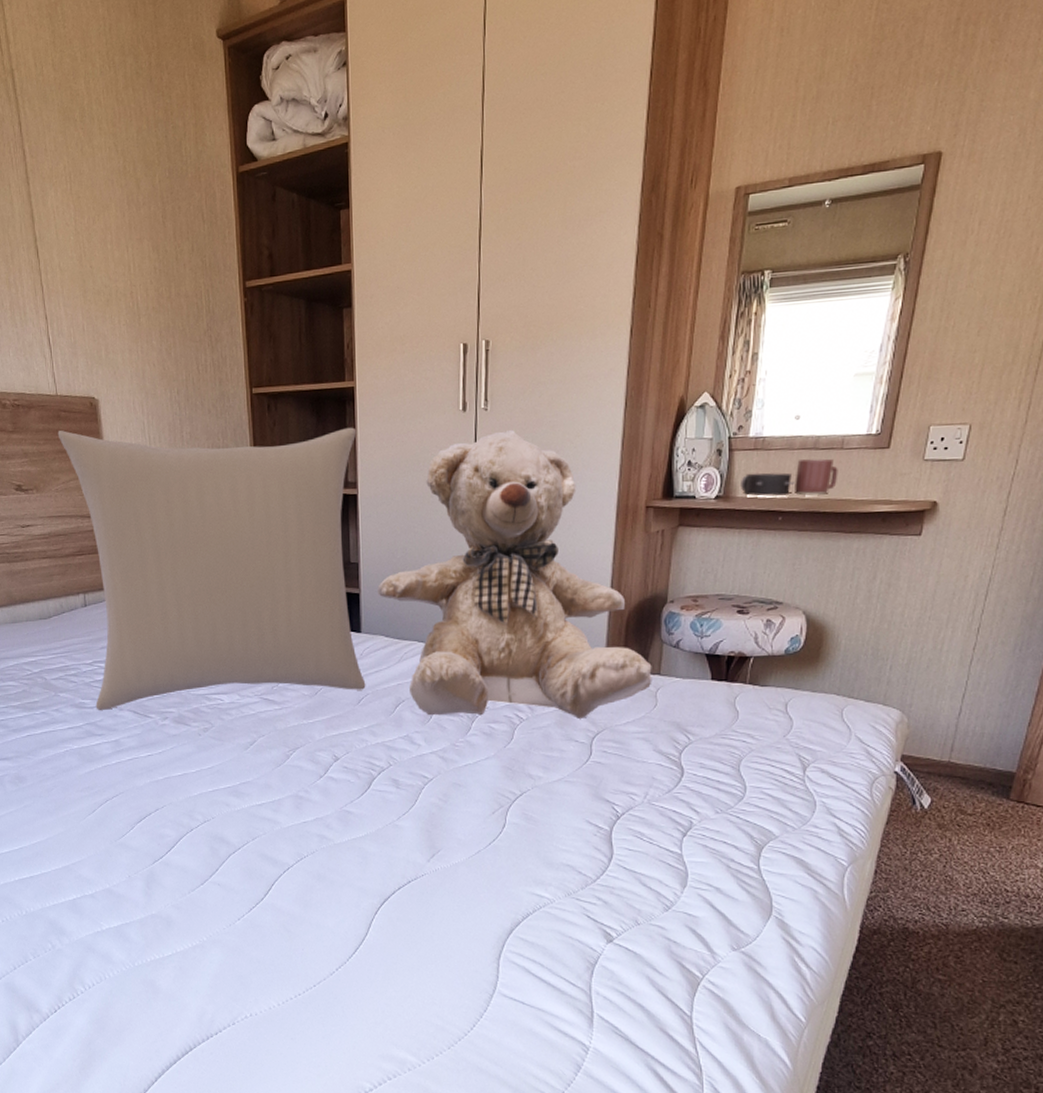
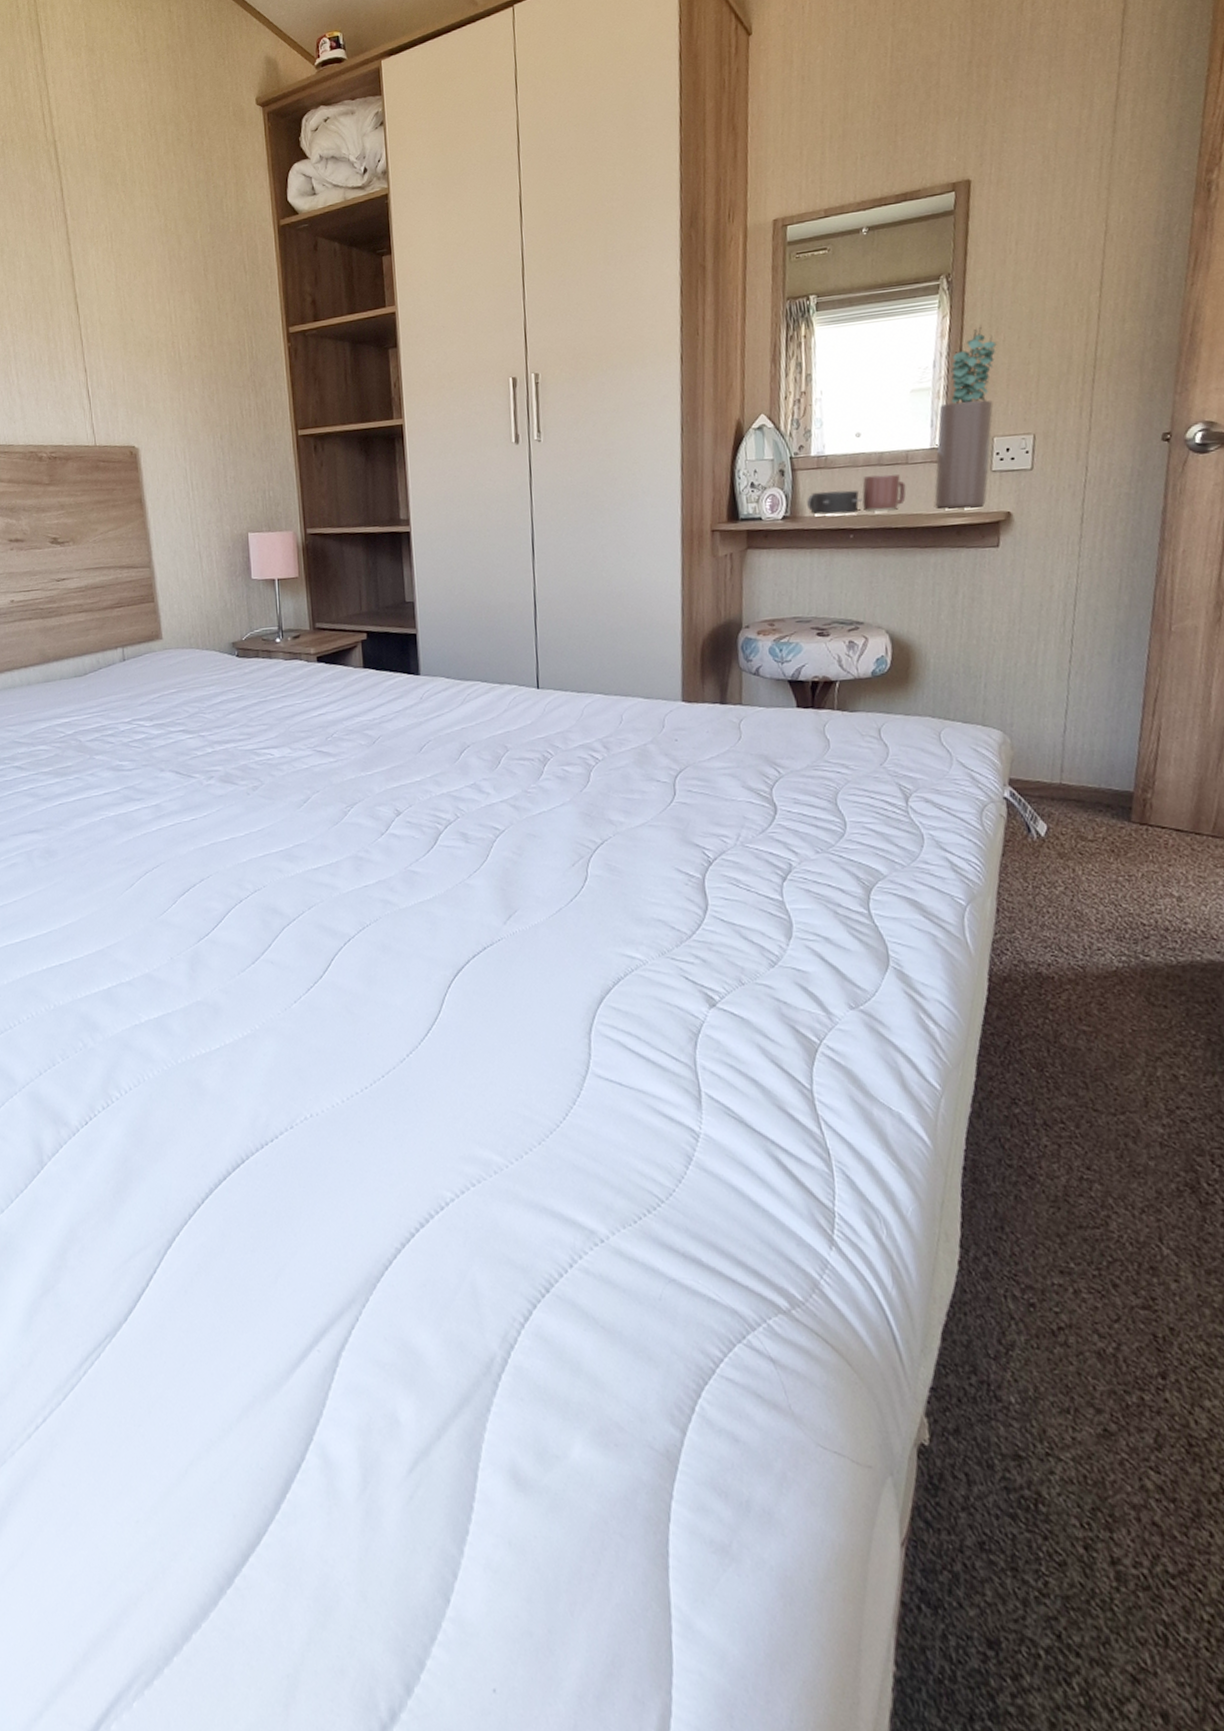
pillow: present [57,427,366,710] -> none [96,464,428,772]
teddy bear: present [377,430,652,719] -> none [435,460,735,761]
vase: none [865,309,946,497] -> present [934,325,997,510]

